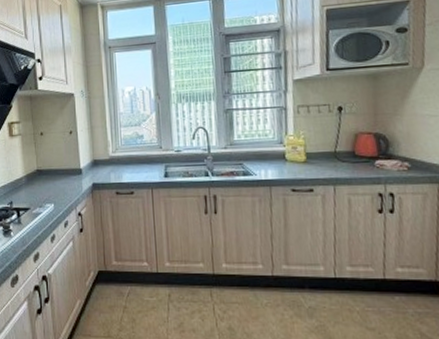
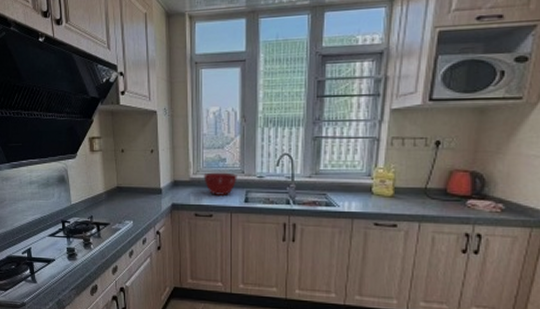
mixing bowl: none [122,148,156,172] -> present [203,172,237,195]

